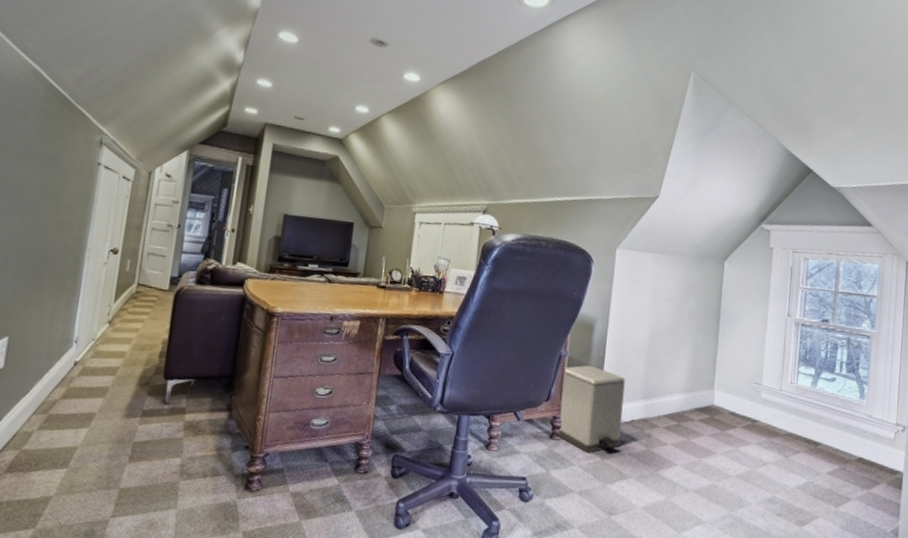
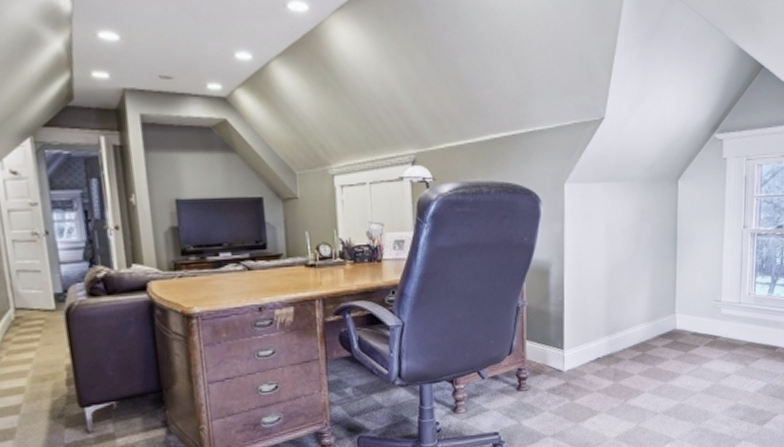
trash can: present [552,365,625,453] -> none [519,311,588,398]

